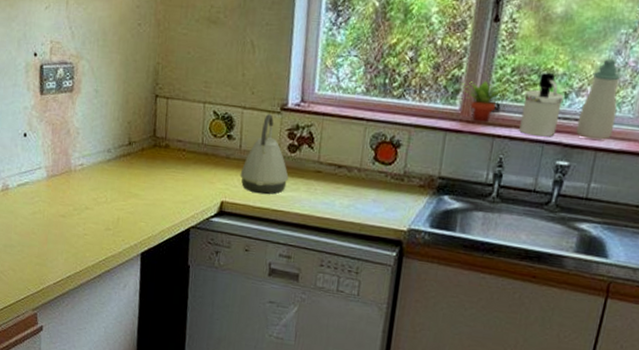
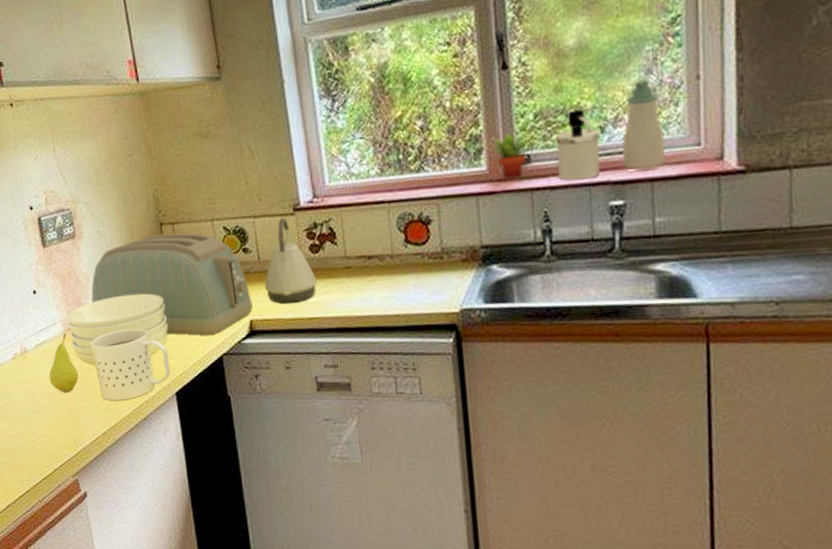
fruit: none [25,179,54,234] -> present [49,333,79,392]
bowl: none [51,154,146,216] -> present [65,293,168,366]
mug: none [70,186,141,252] -> present [91,328,171,401]
toaster: none [78,104,227,208] -> present [91,233,253,336]

